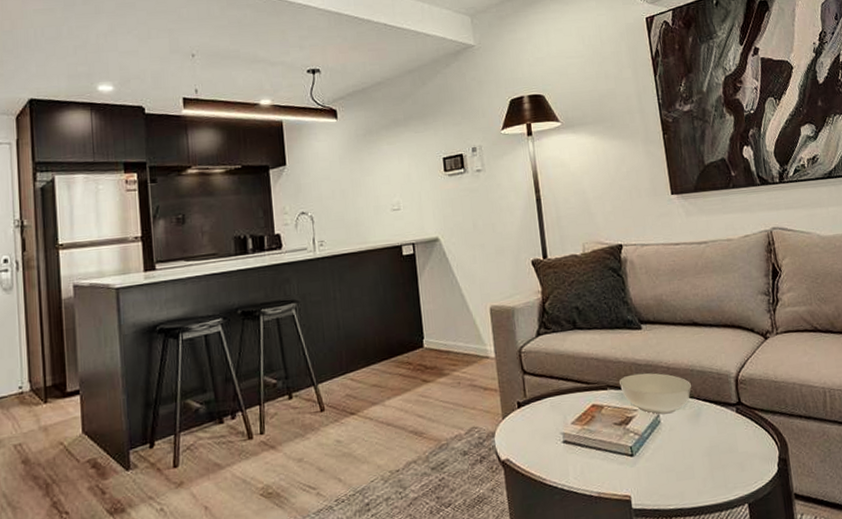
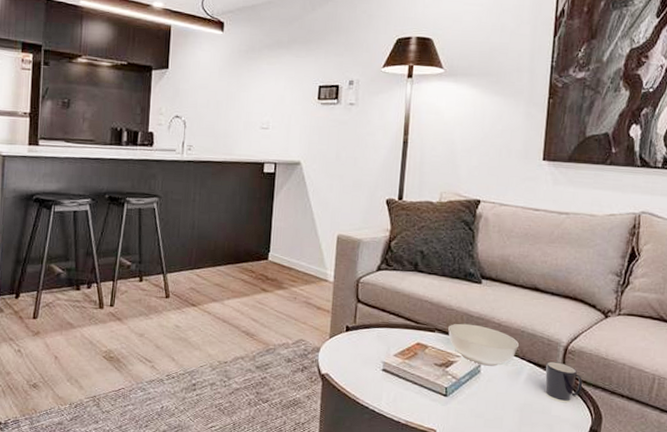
mug: none [721,394,761,438] -> present [544,361,583,404]

